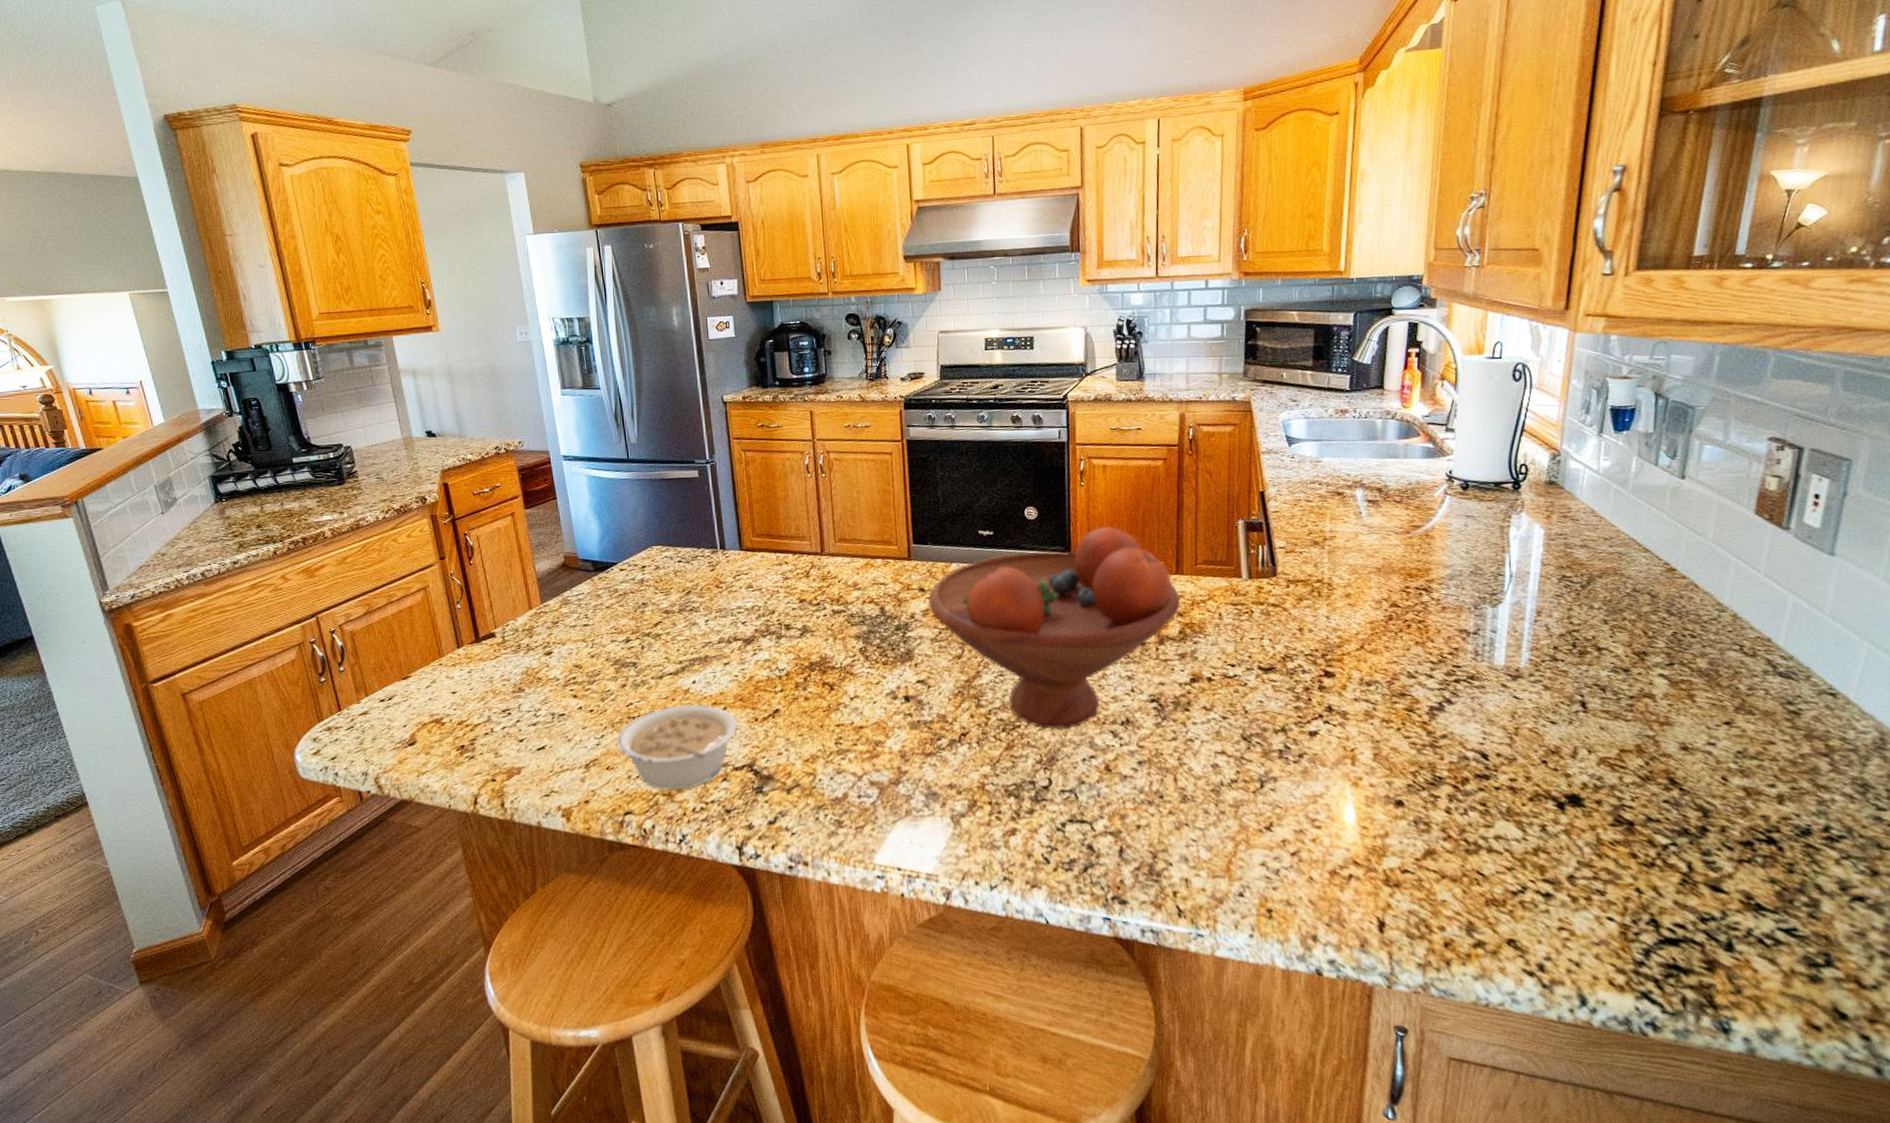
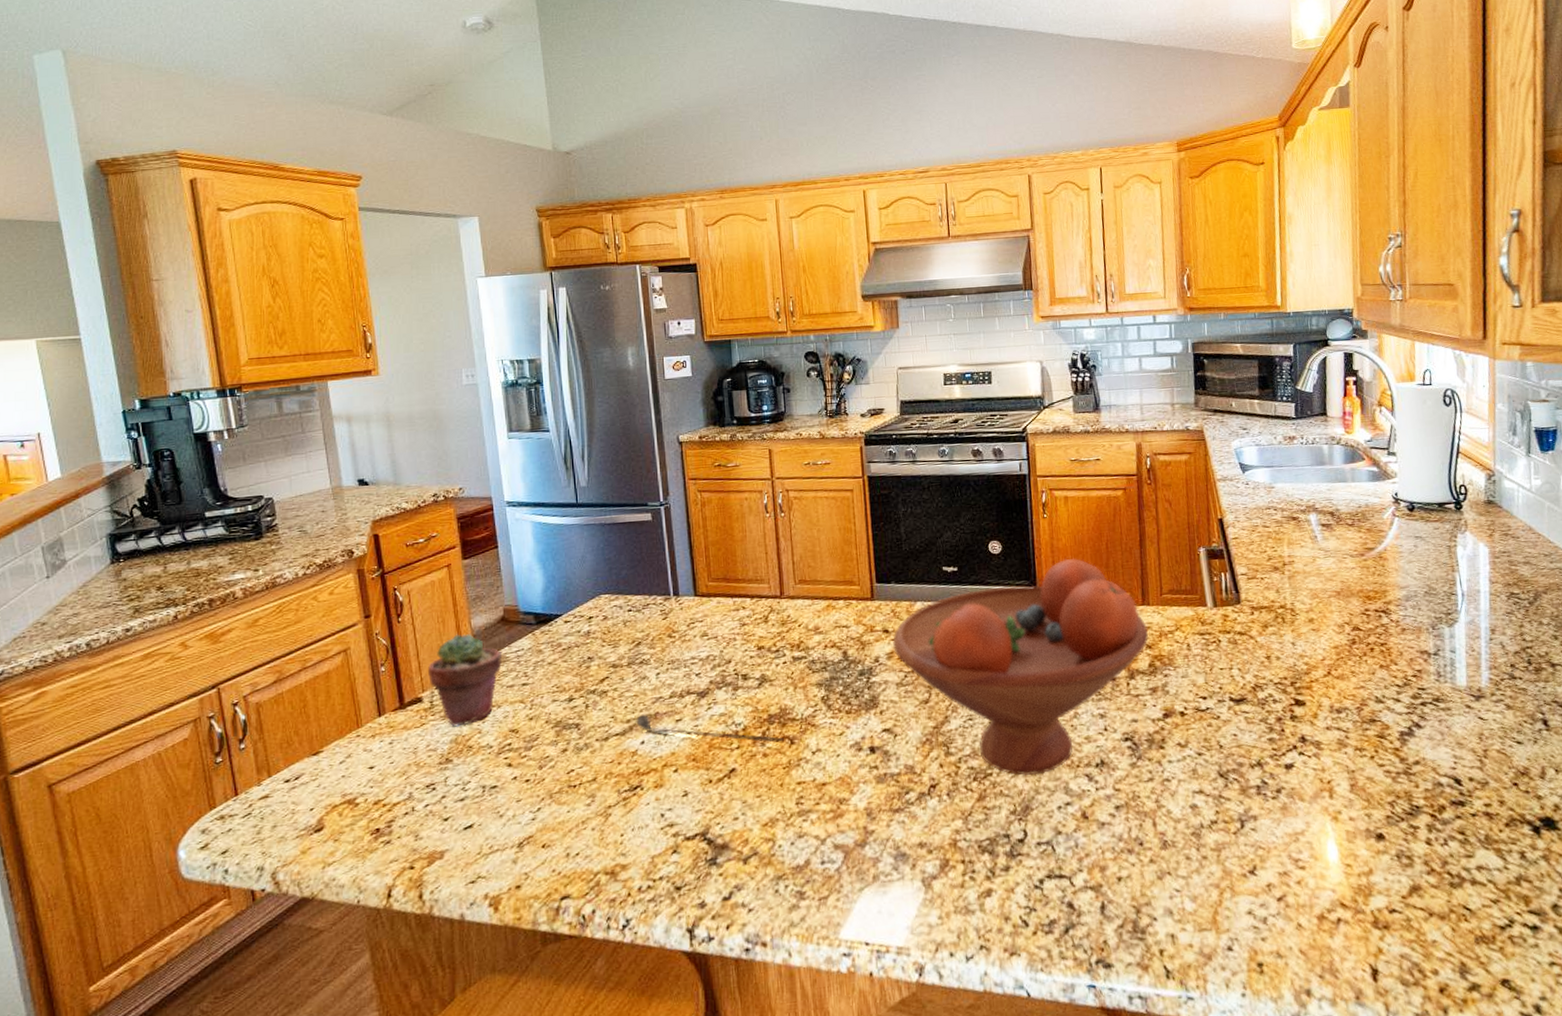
potted succulent: none [499,577,565,661] -> present [428,634,503,727]
legume: present [616,703,738,790] -> none [554,766,690,868]
stirrer: none [687,656,825,689] -> present [636,714,785,743]

